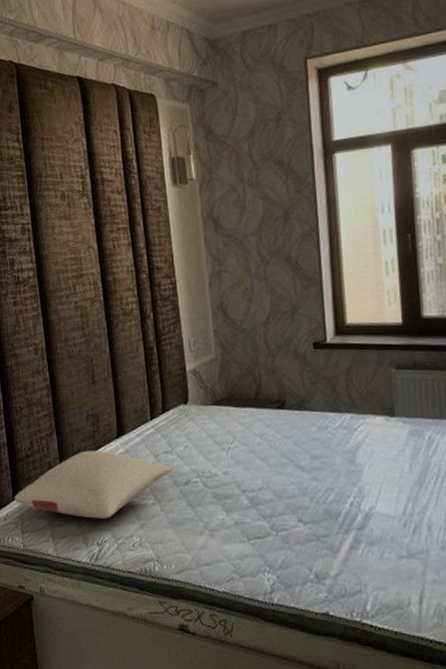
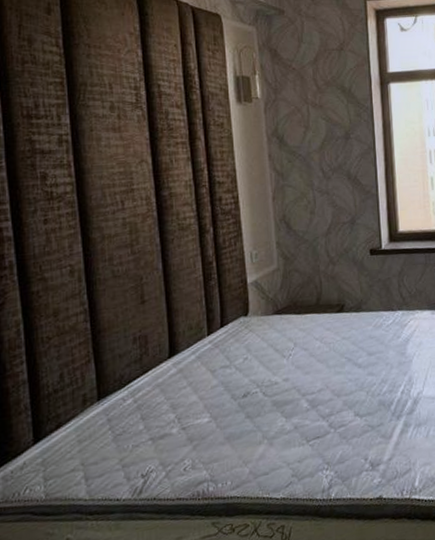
pillow: present [15,450,174,519] -> none [36,374,232,451]

